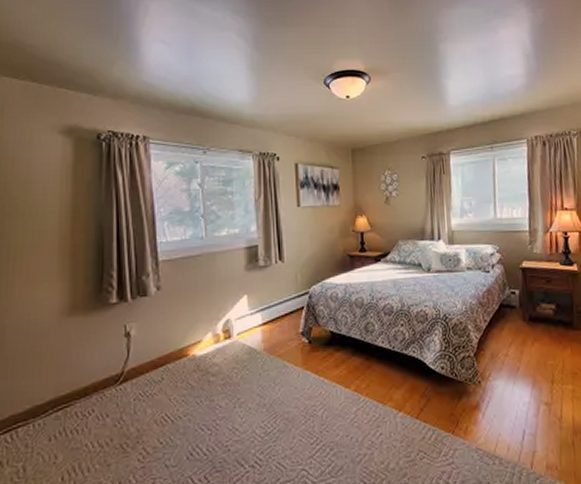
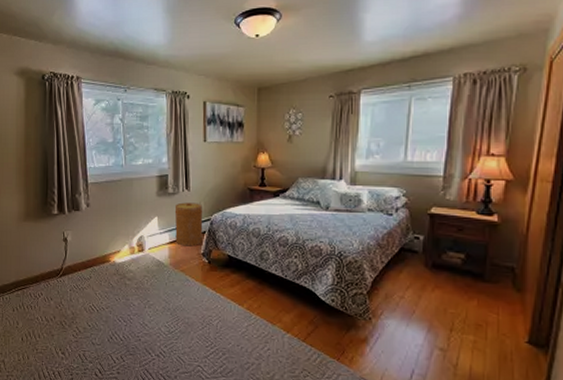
basket: none [267,275,301,327] -> present [174,202,203,247]

